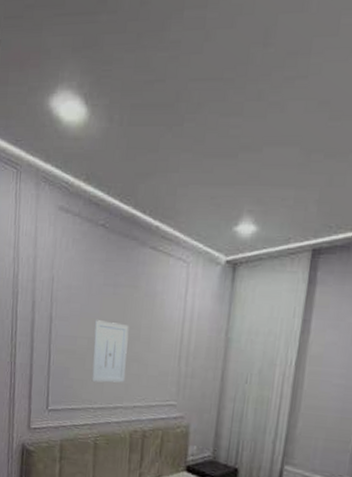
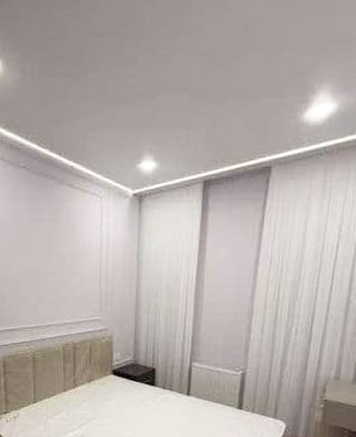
wall art: present [91,320,129,383] -> none [25,251,55,305]

